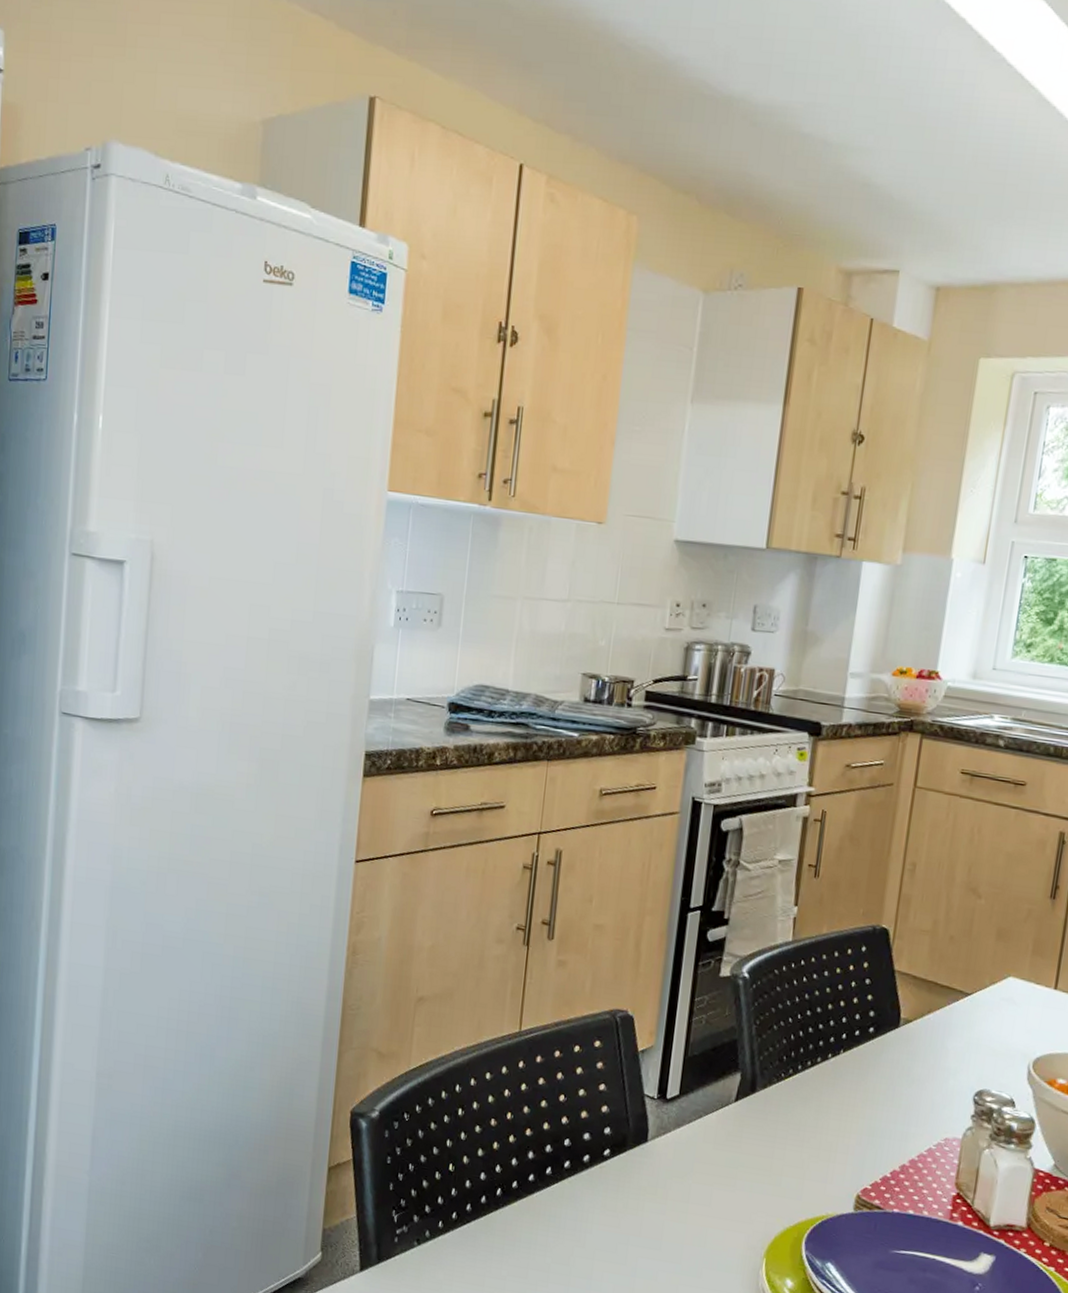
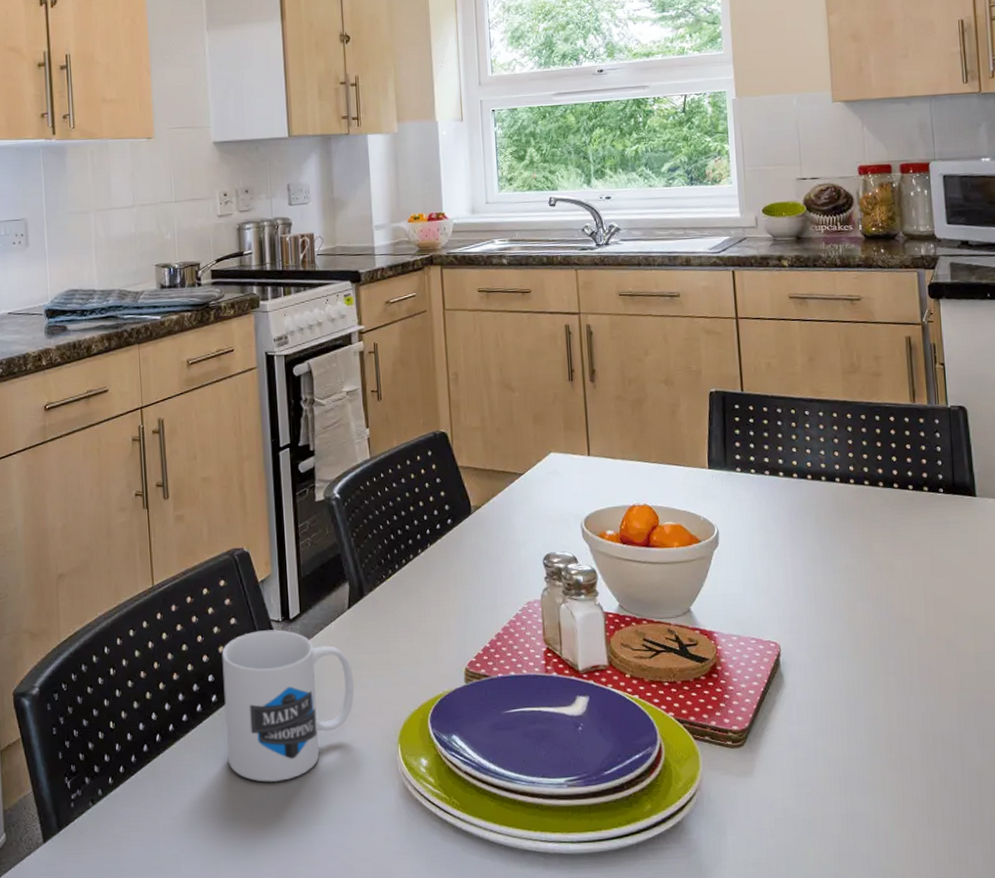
mug: none [570,1103,727,1268] -> present [221,629,355,782]

